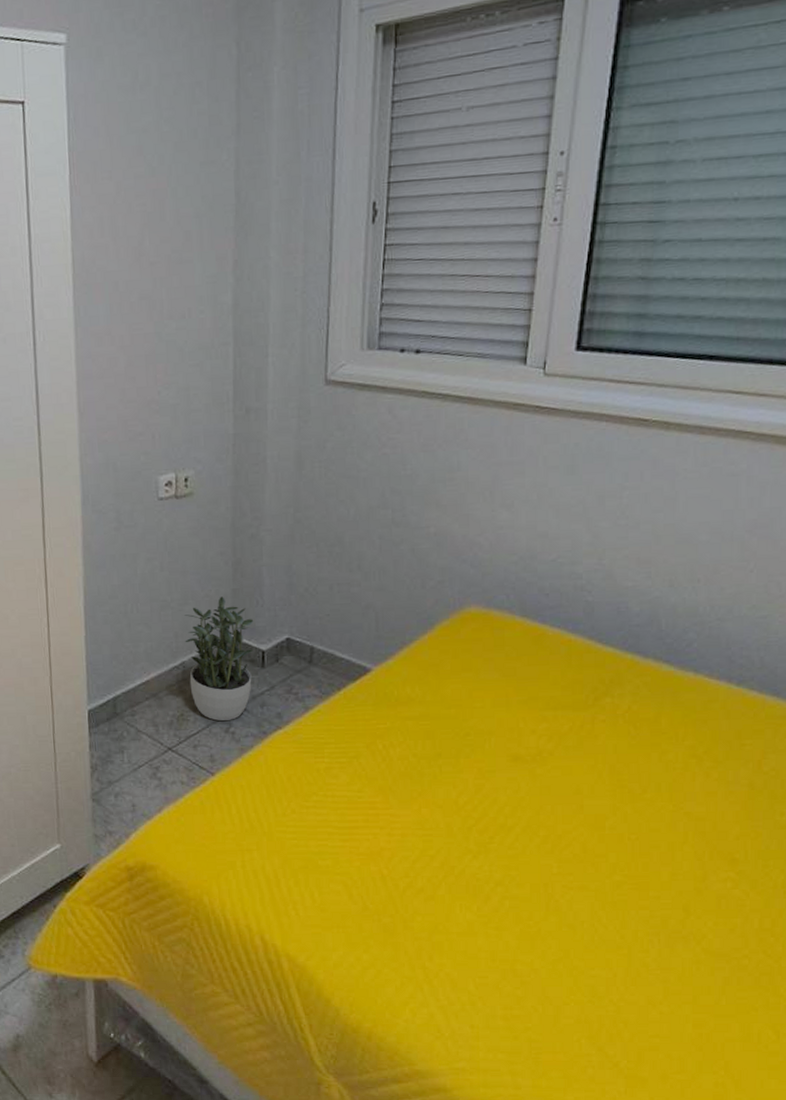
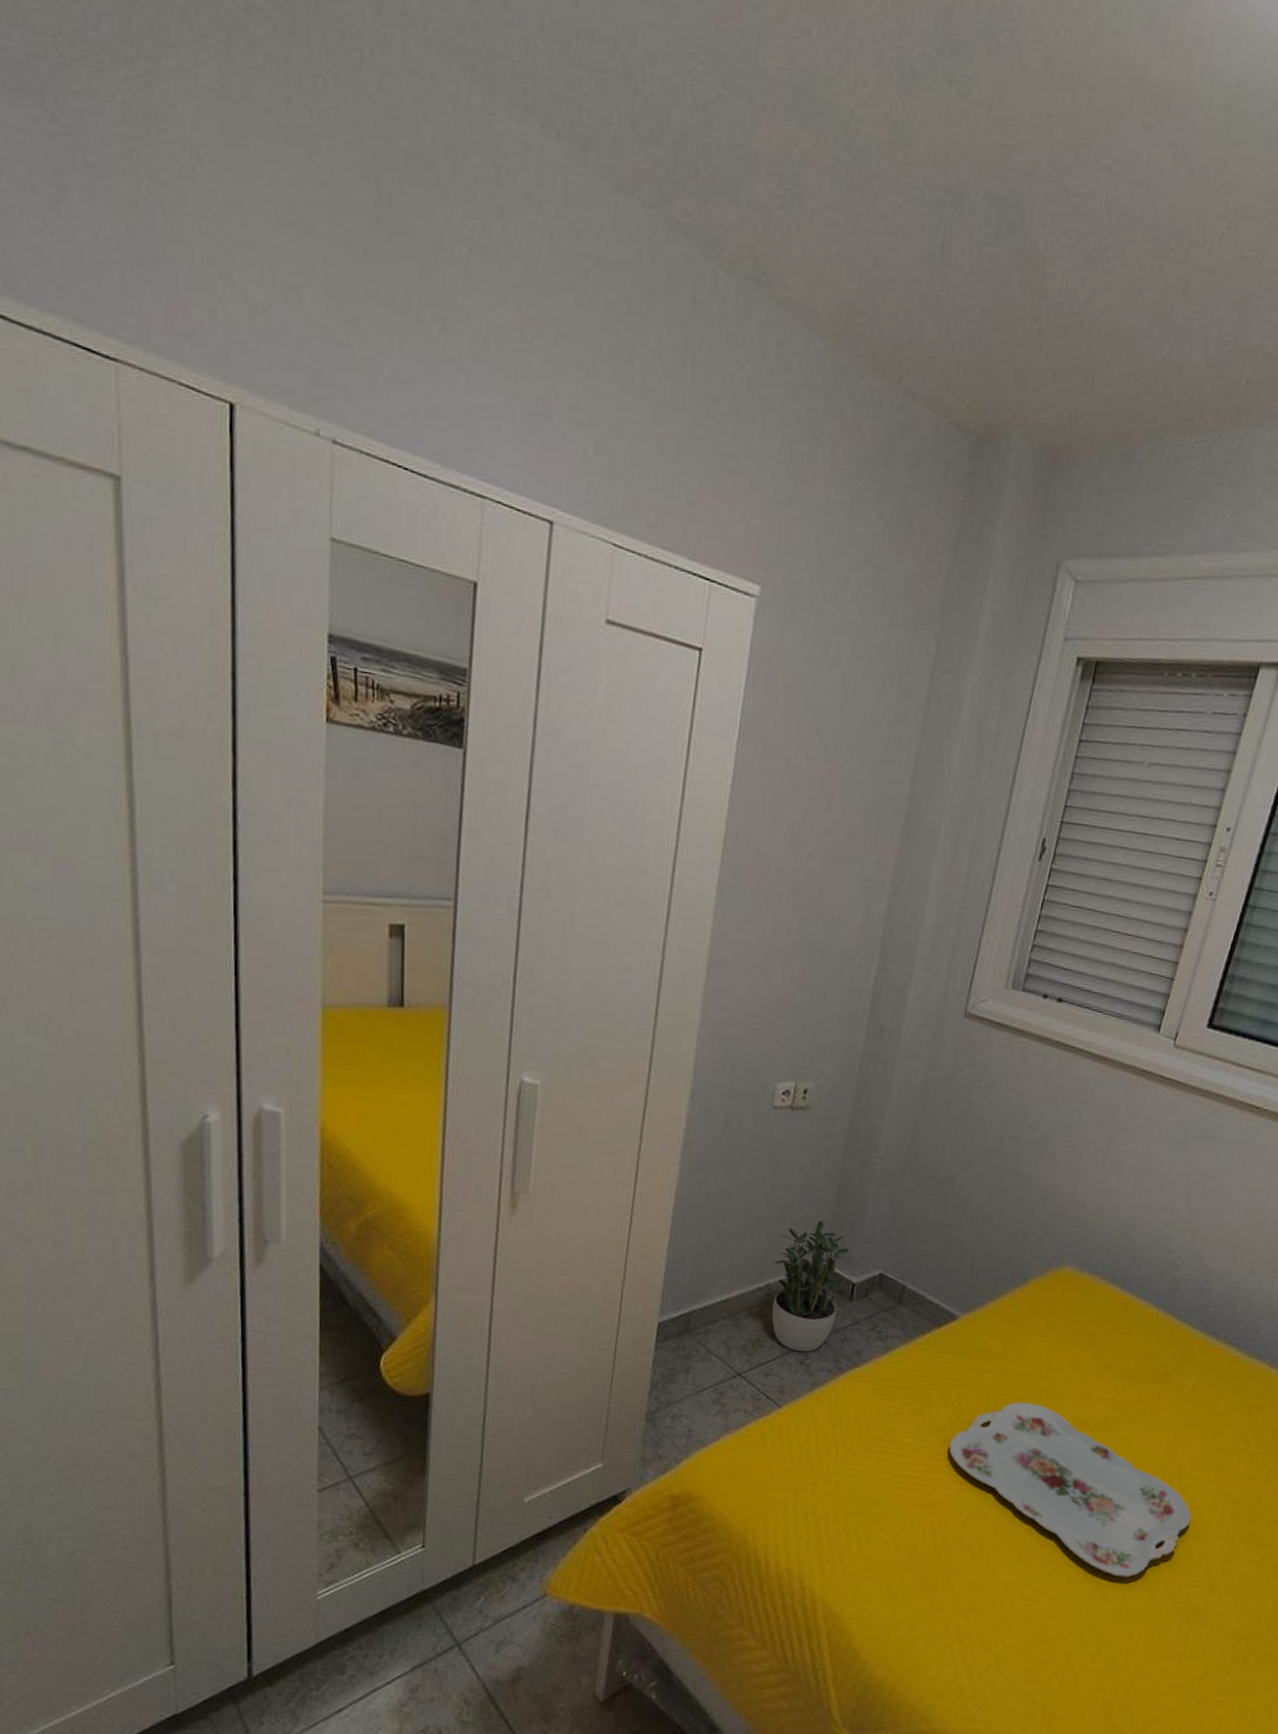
serving tray: none [384,744,651,906] -> present [949,1402,1192,1578]

